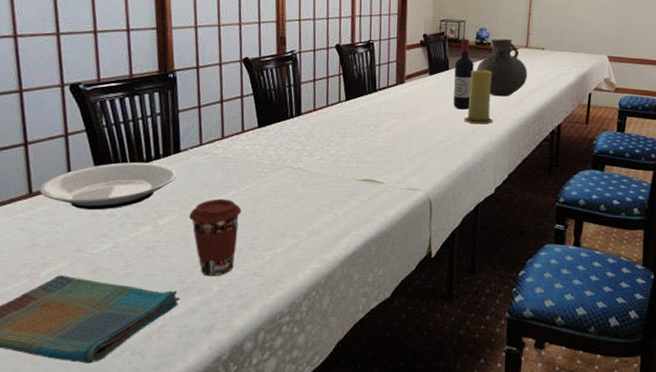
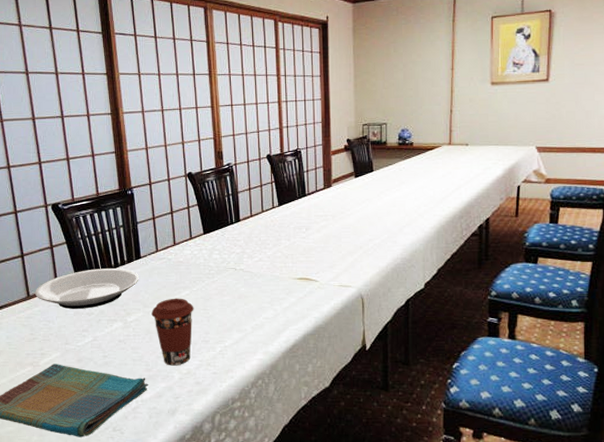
wine bottle: present [453,38,474,110] -> none [378,140,398,209]
candle: present [464,70,493,124] -> none [390,169,419,222]
vase: present [476,38,527,97] -> none [400,137,452,194]

